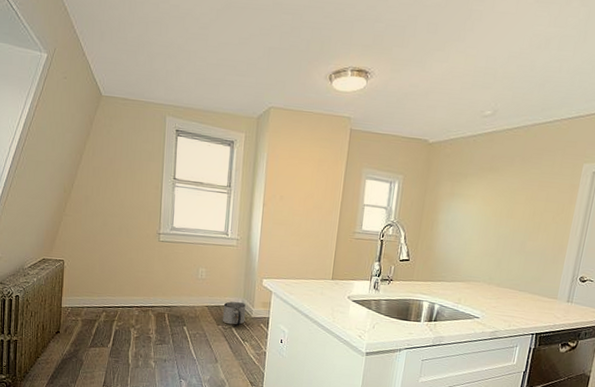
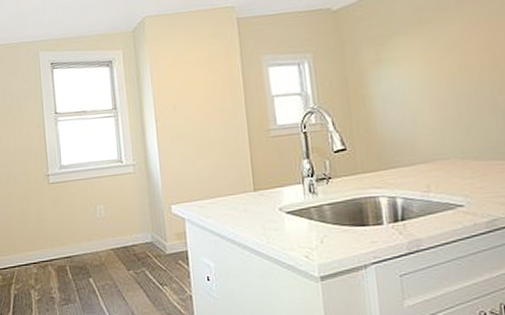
bucket: present [222,301,246,326] -> none [130,238,160,268]

